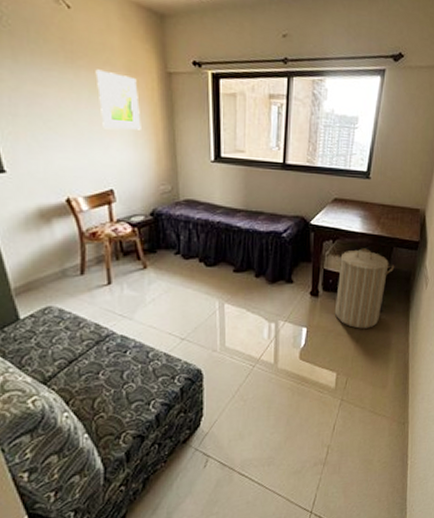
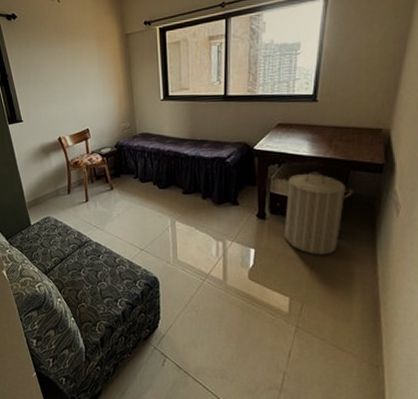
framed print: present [95,69,141,130] -> none [76,41,107,84]

